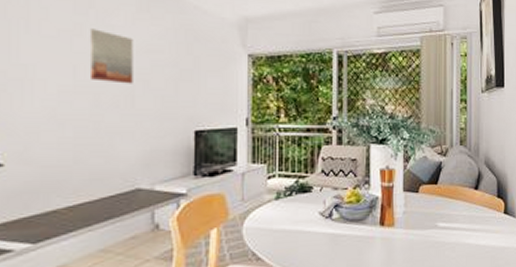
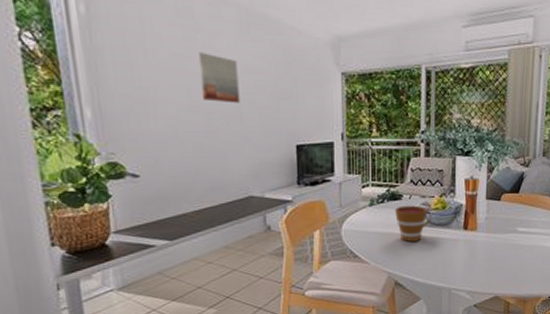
cup: none [305,198,345,241] -> present [395,205,432,242]

